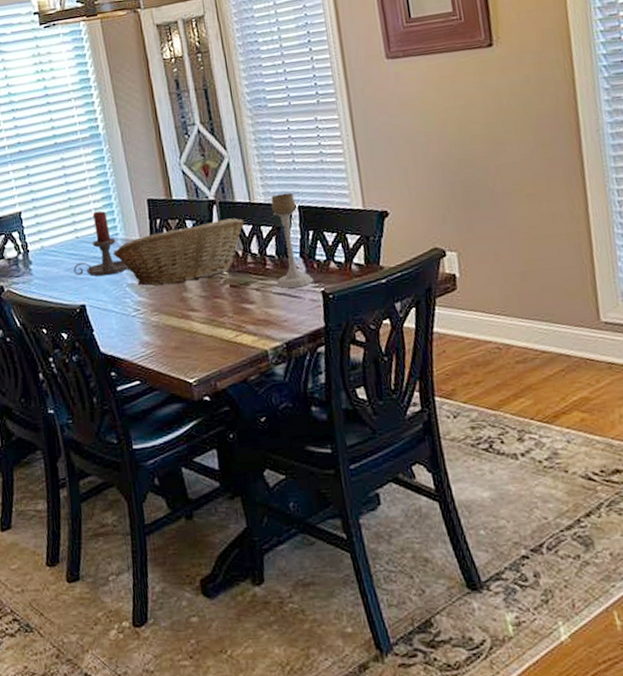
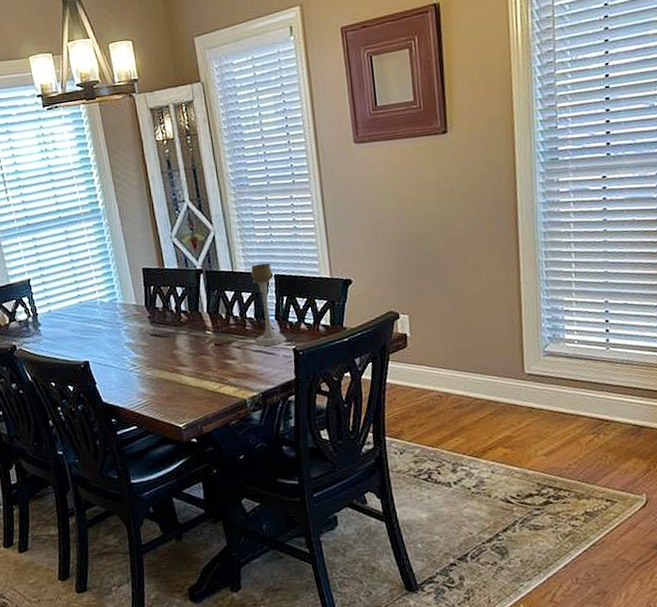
candle holder: present [73,211,129,277] -> none [78,278,127,337]
fruit basket: present [113,218,245,286] -> none [112,285,228,345]

